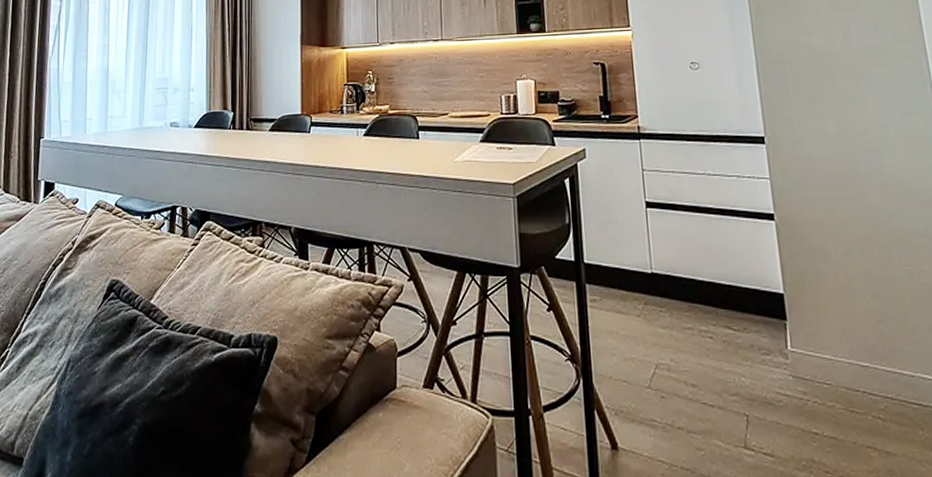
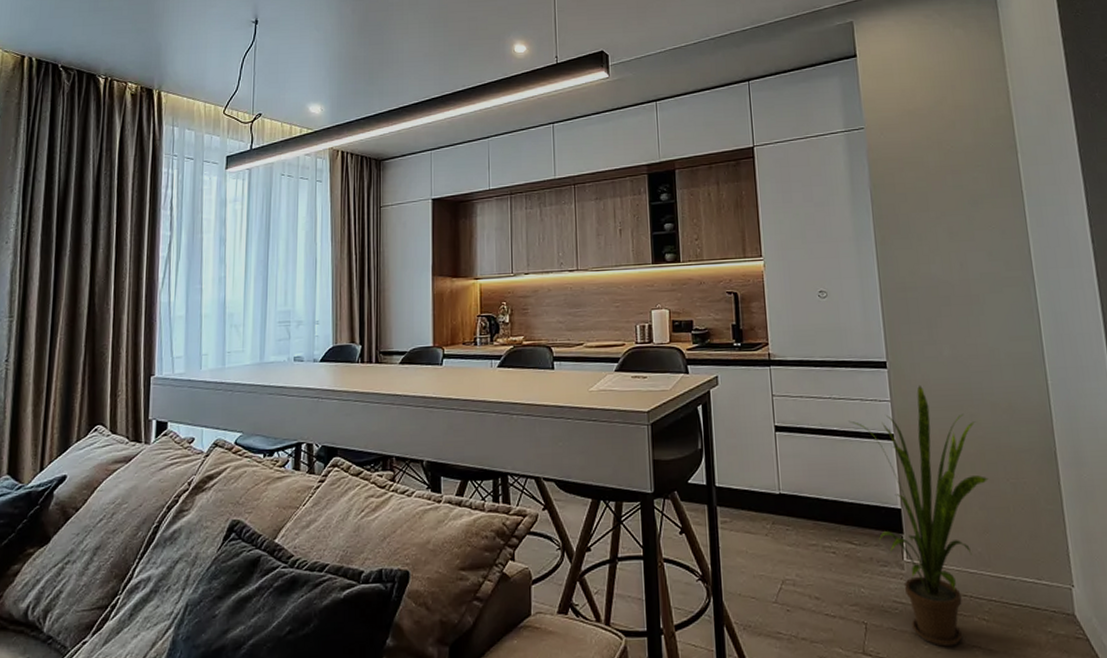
house plant: none [724,162,880,446] -> present [849,385,988,647]

